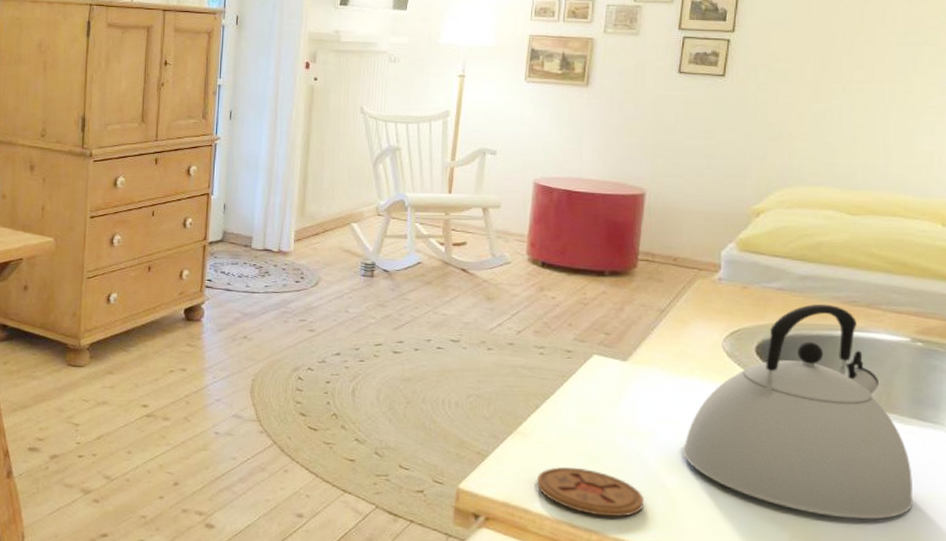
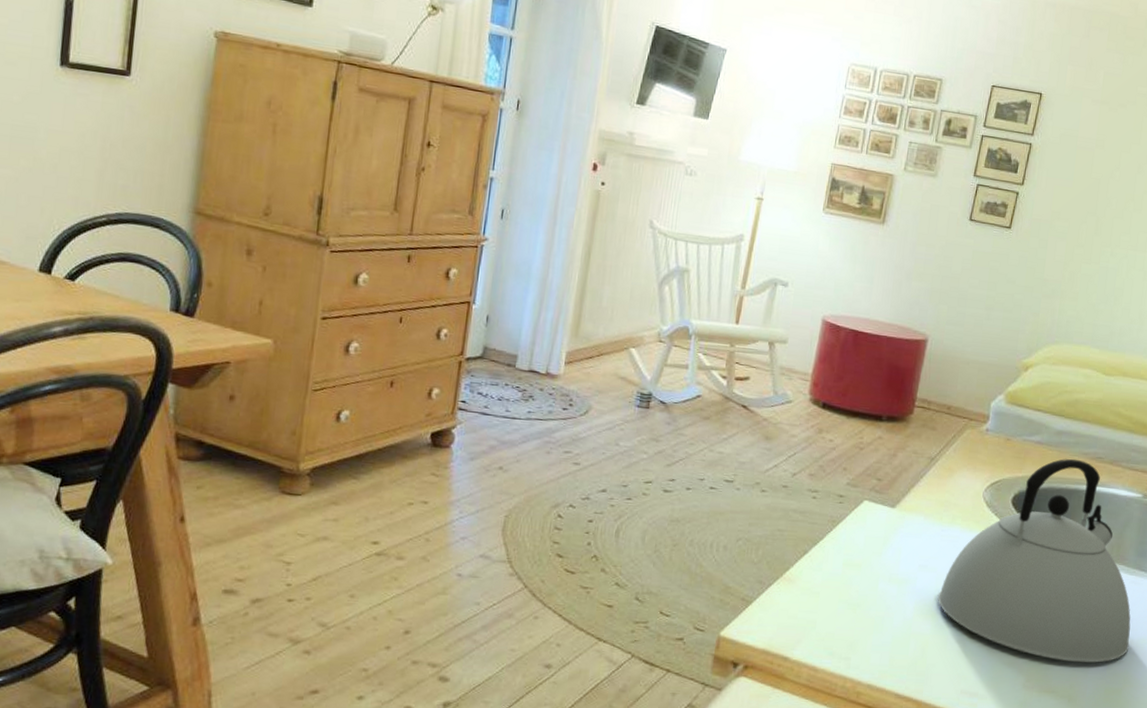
coaster: present [536,467,645,517] -> none [797,613,899,664]

